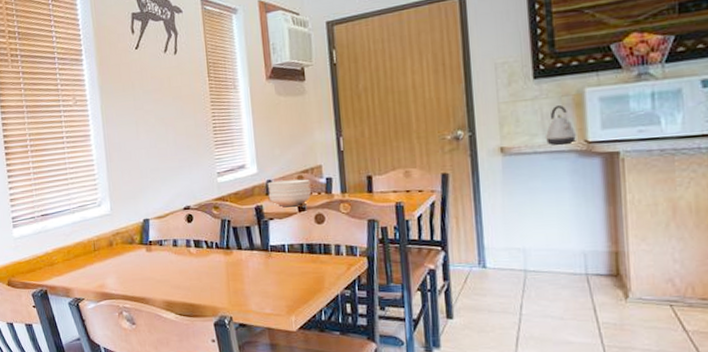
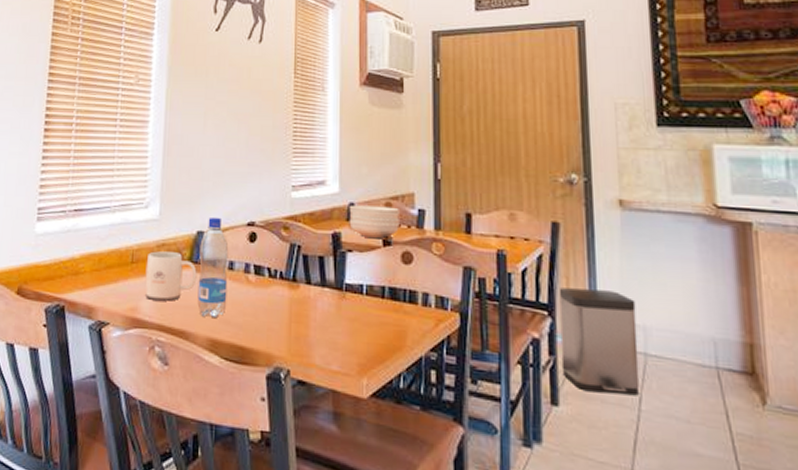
mug: none [106,238,149,277] -> present [145,251,197,301]
bottle: none [147,206,176,285] -> present [197,216,229,319]
pedal bin: none [450,224,521,305] -> present [559,288,640,396]
kettle: present [544,104,577,145] -> none [669,159,705,206]

